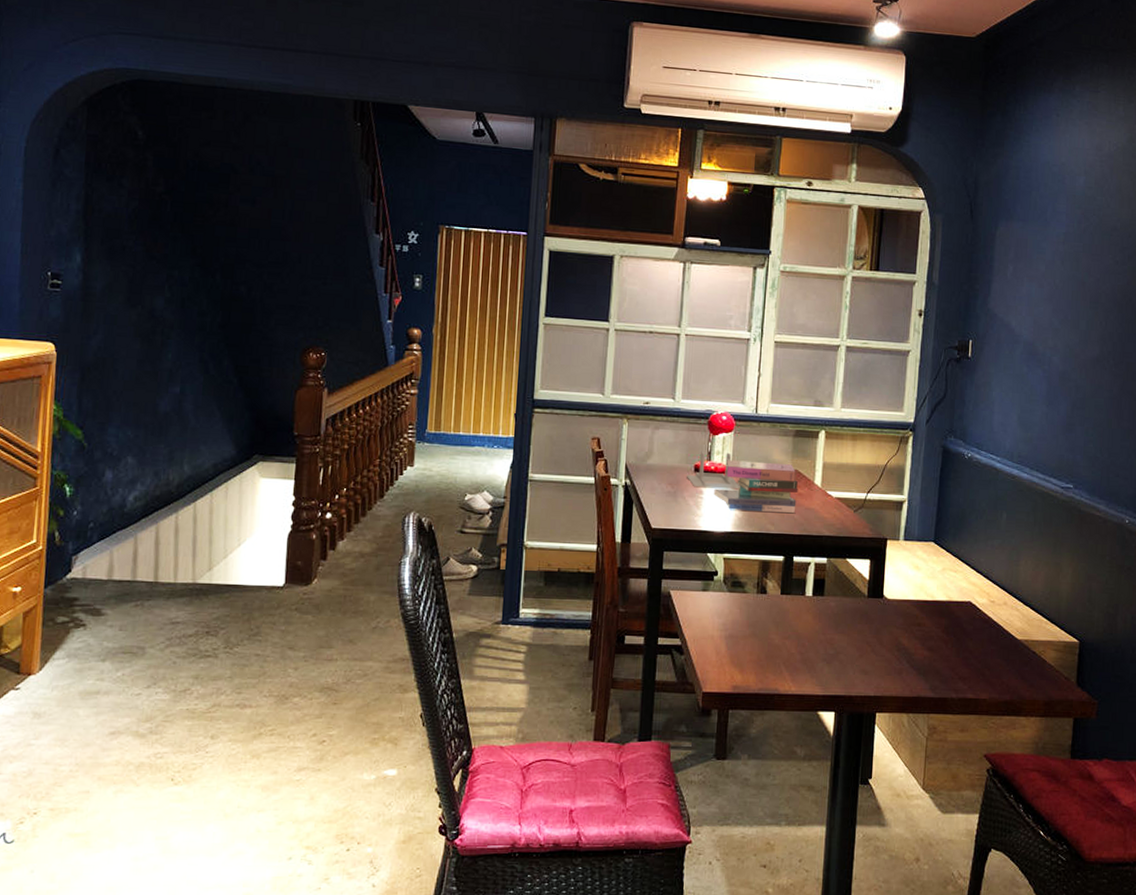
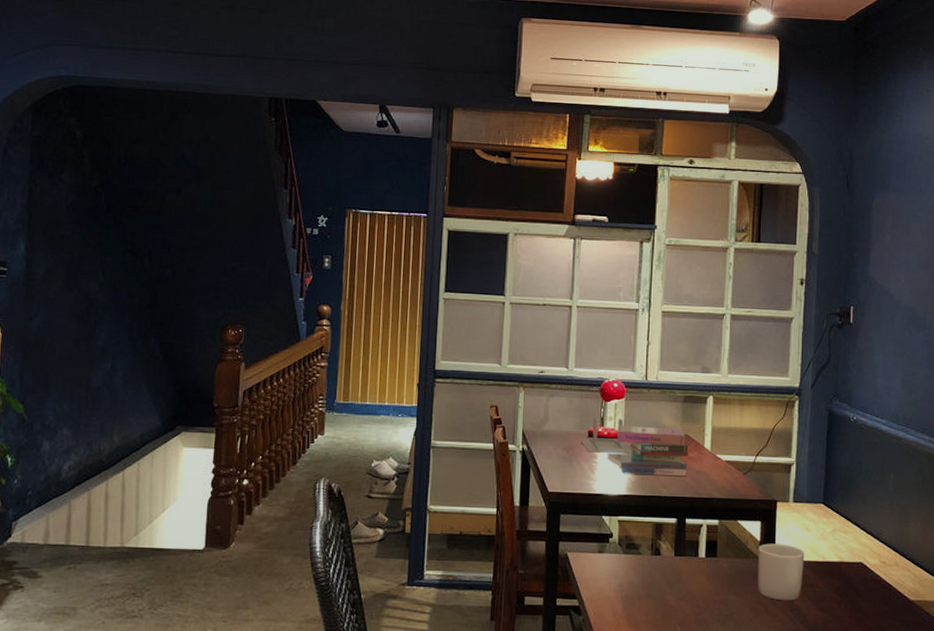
mug: none [865,582,914,641] -> present [758,543,805,601]

